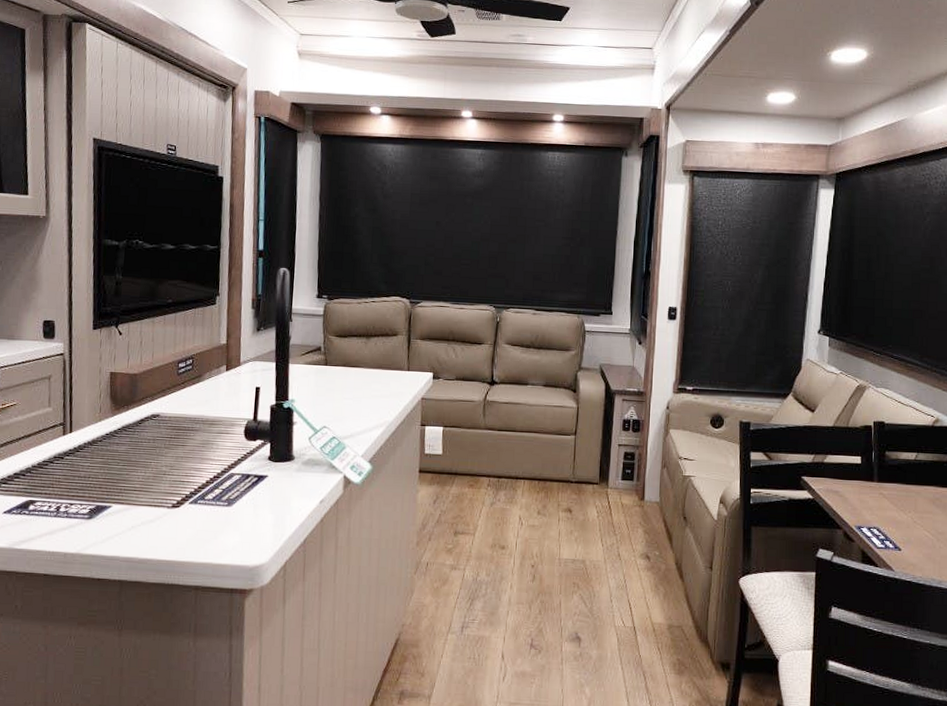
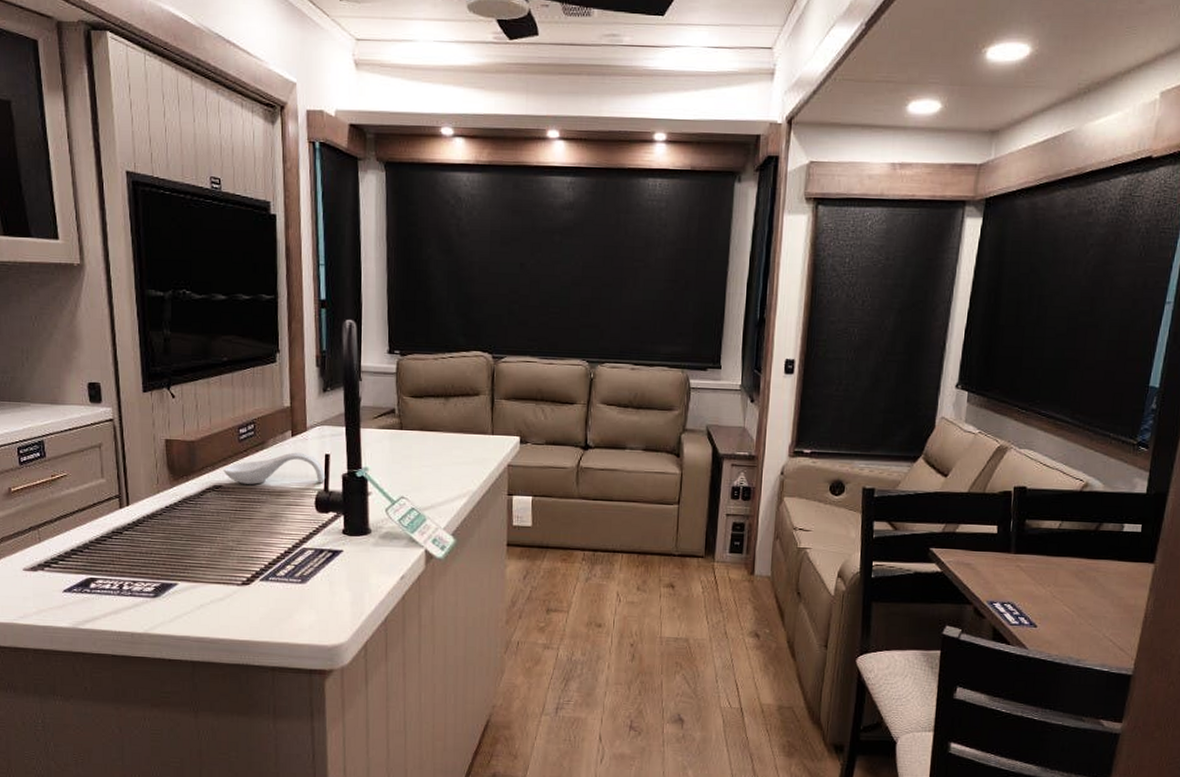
spoon rest: none [161,385,255,414] -> present [223,452,325,484]

